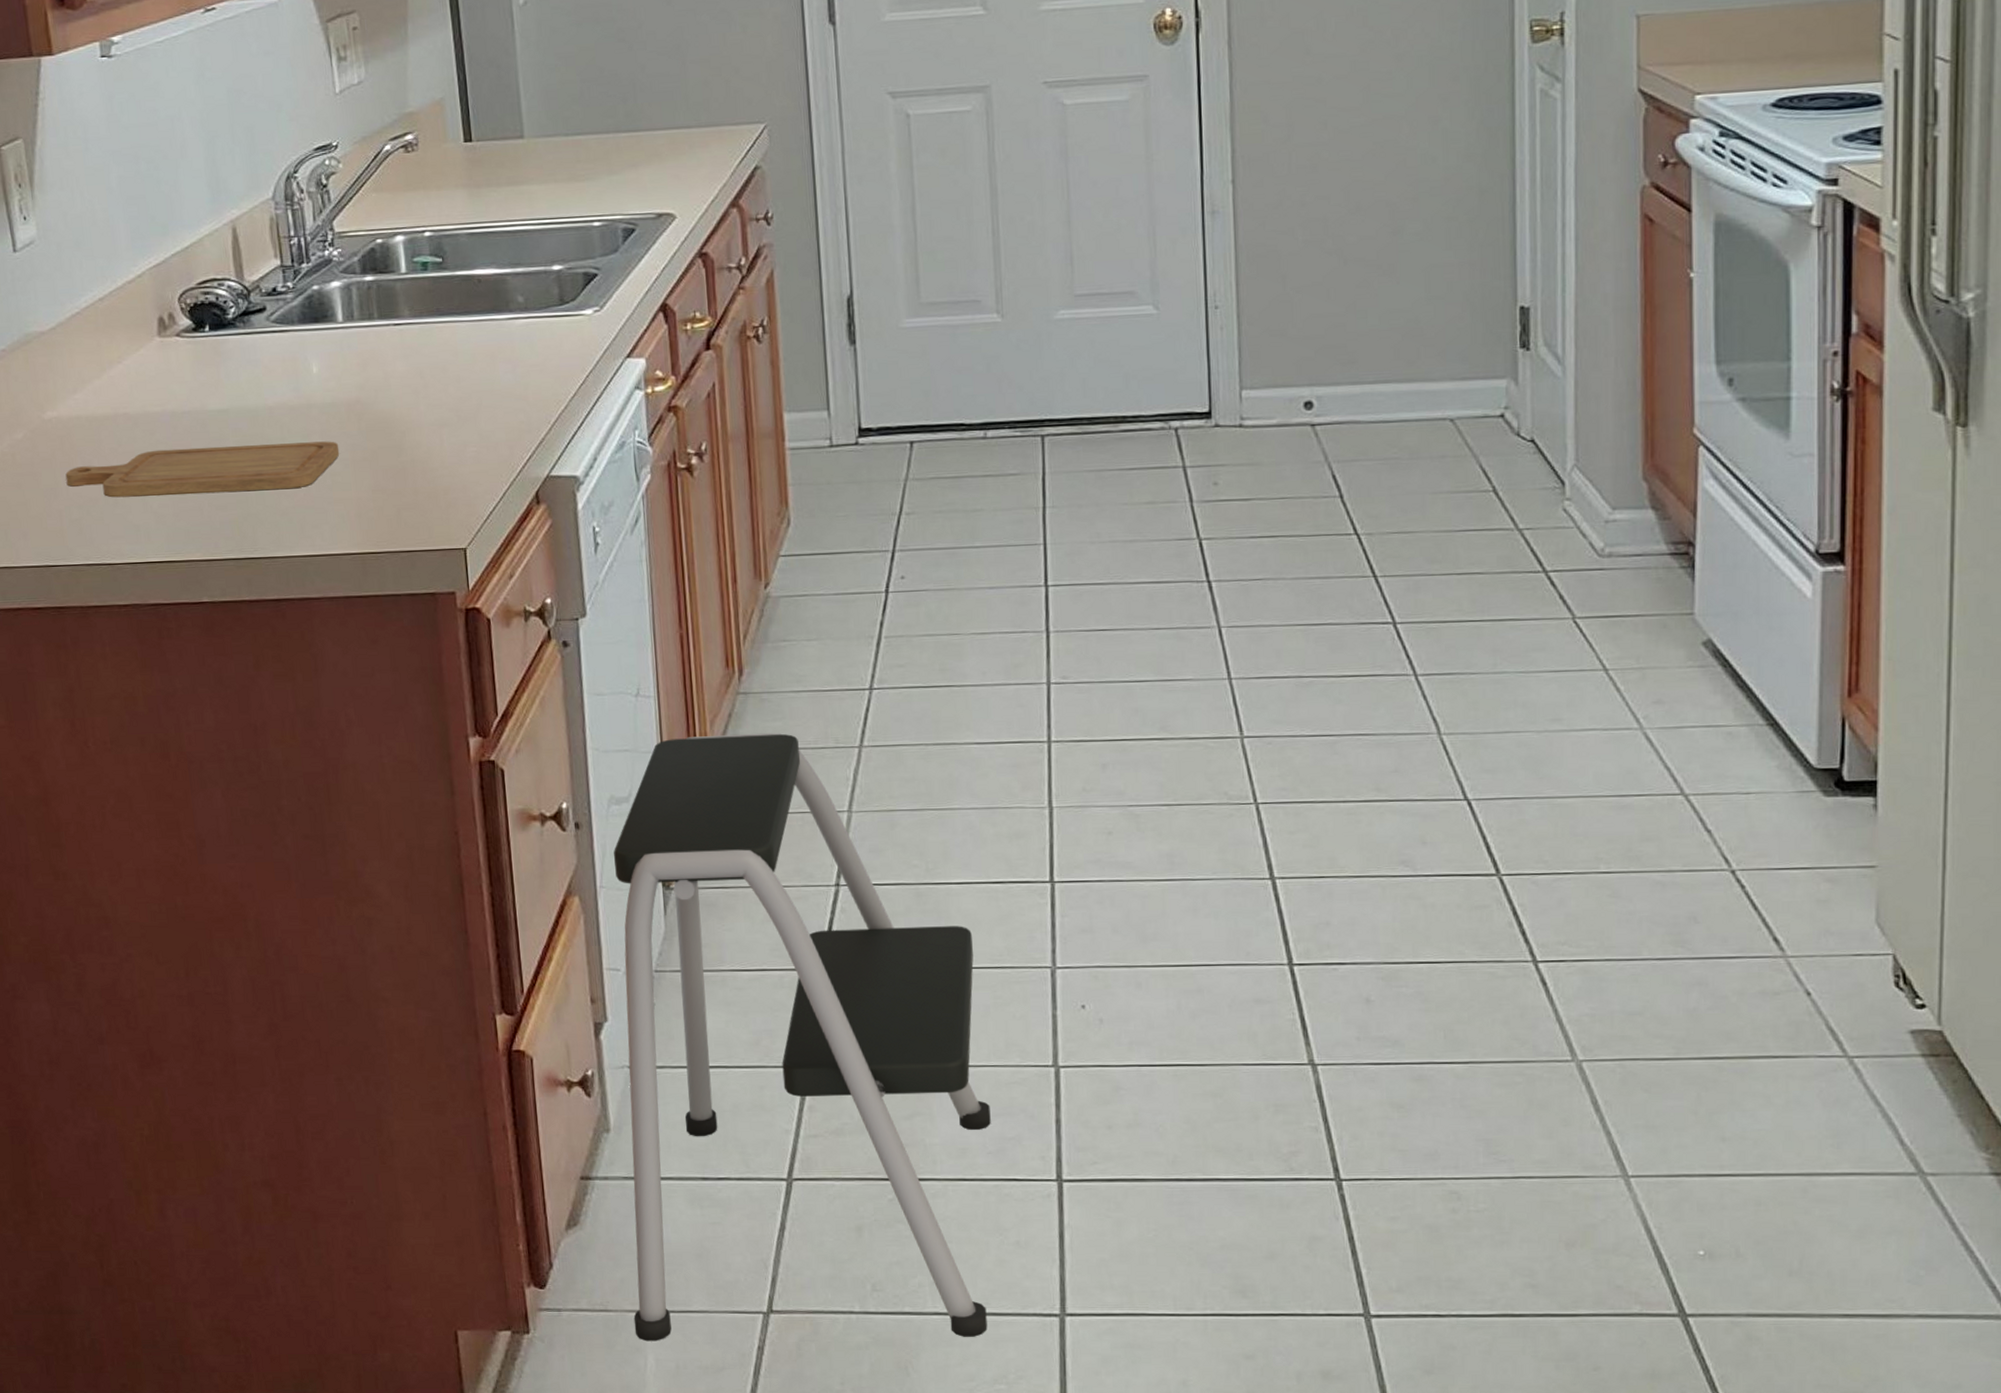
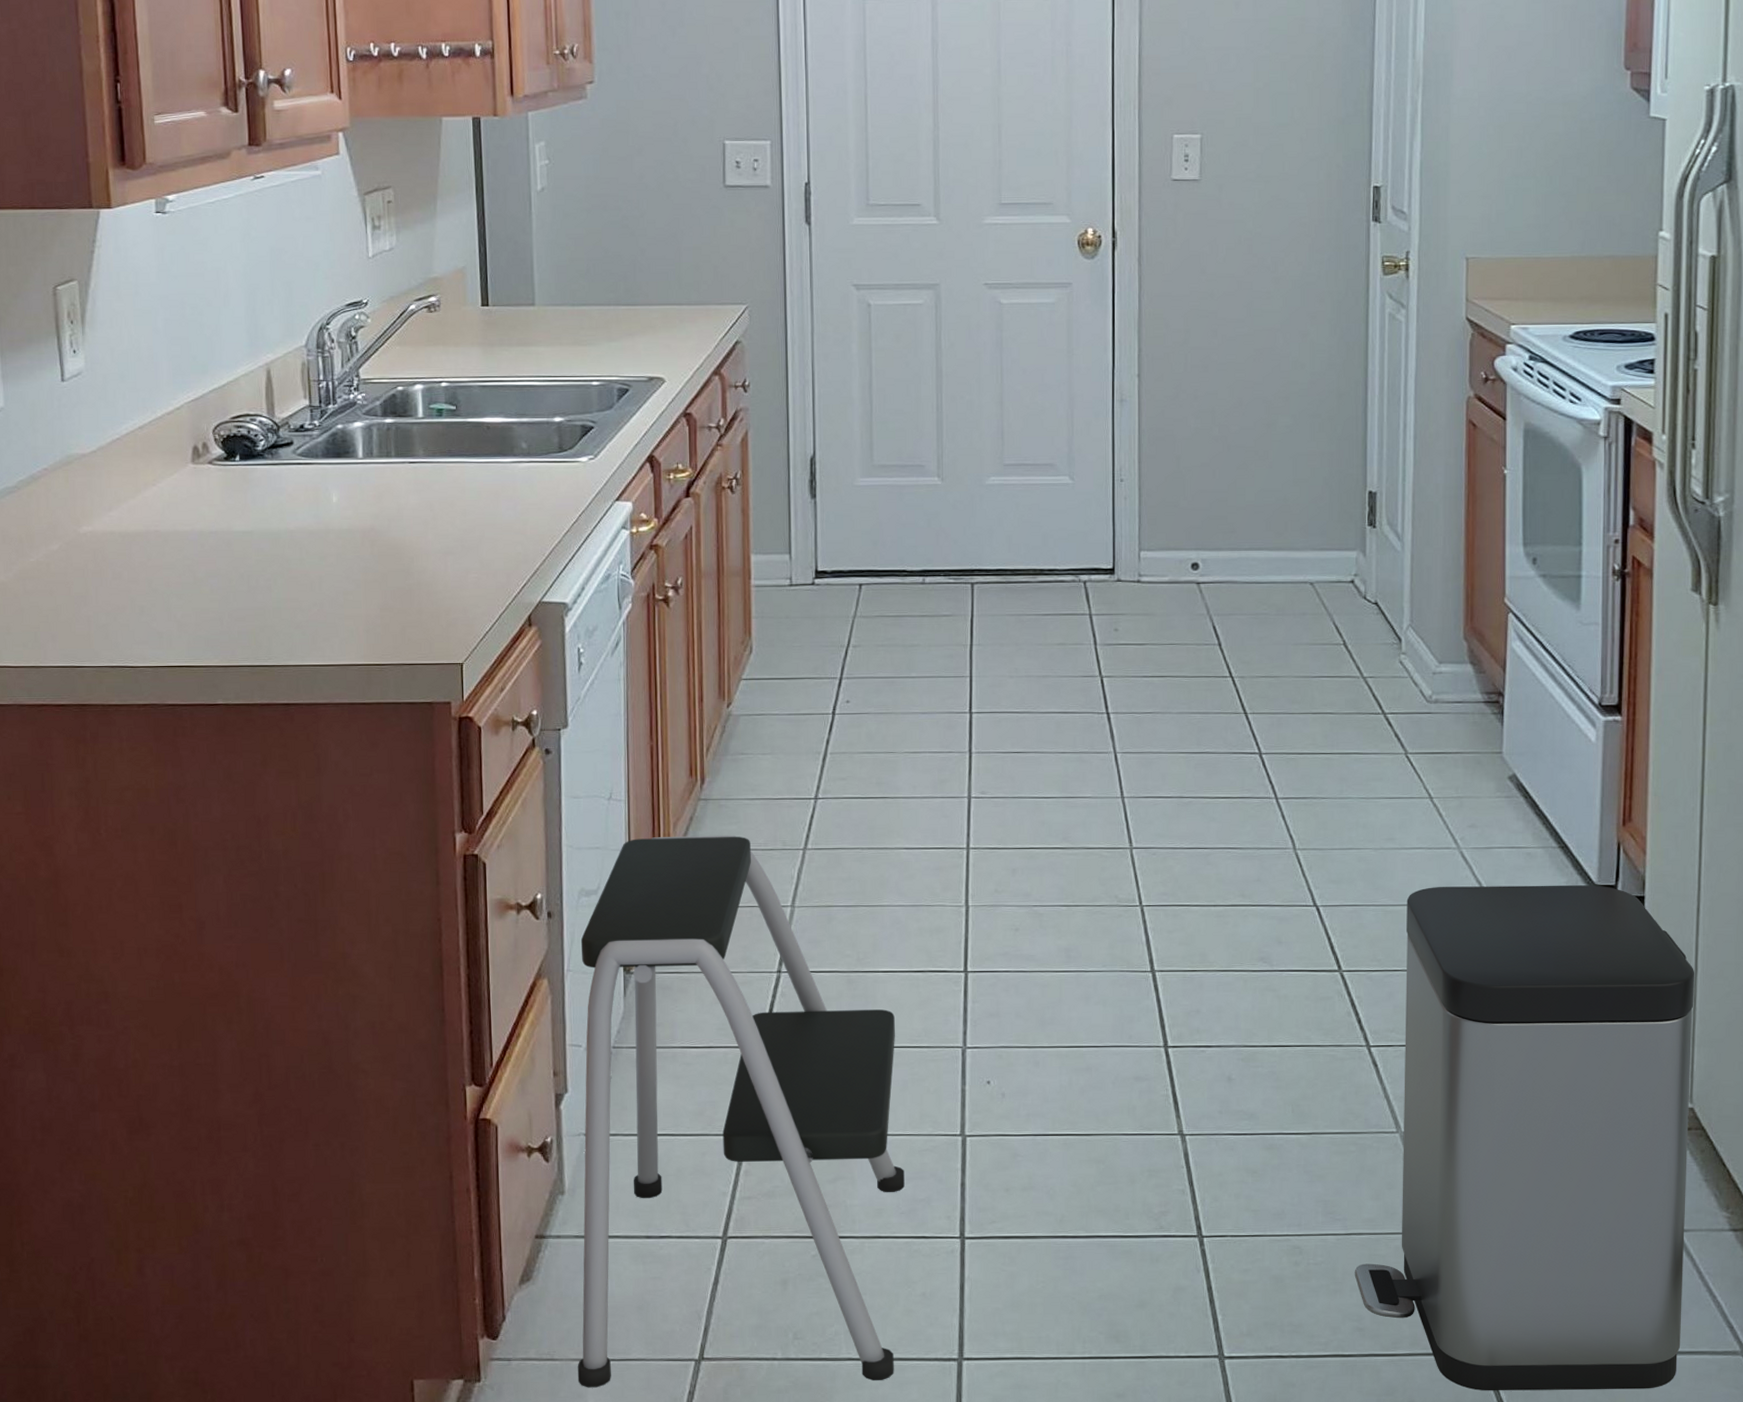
chopping board: present [65,441,340,498] -> none [96,563,353,607]
pedal bin: none [1524,769,1943,1358] -> present [1354,885,1695,1391]

